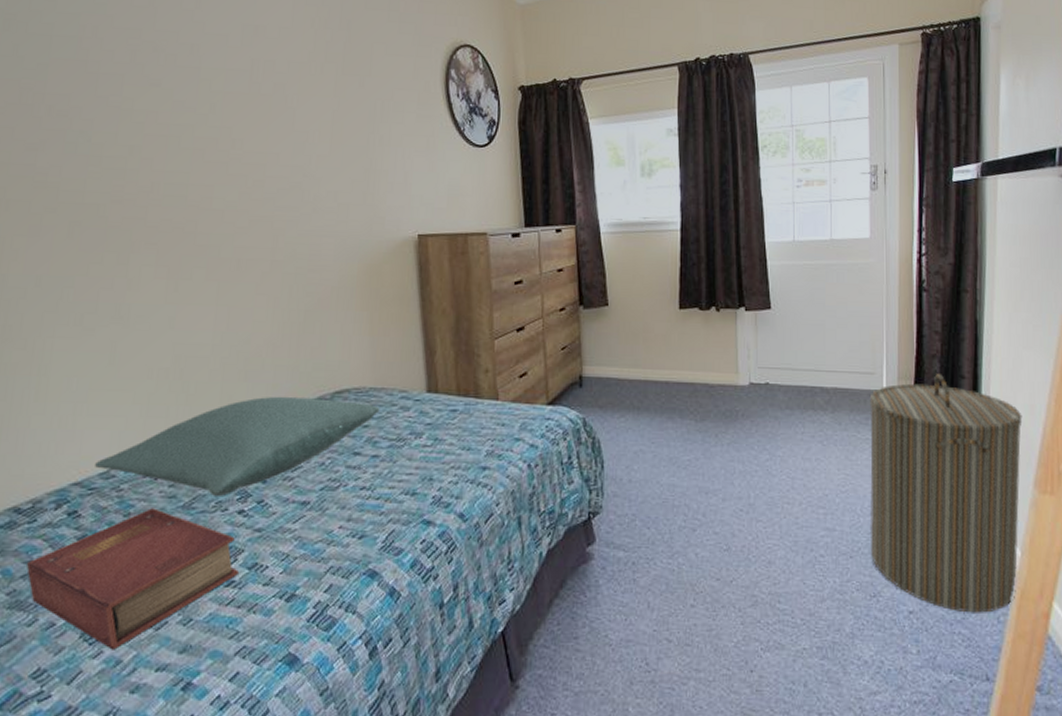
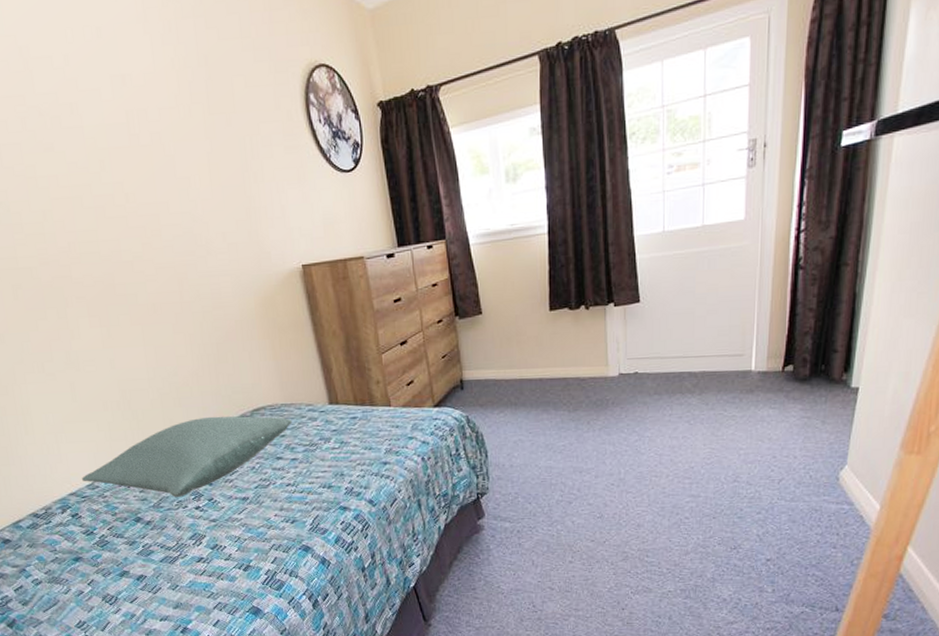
book: present [26,508,239,650] -> none [53,508,205,608]
laundry hamper: present [869,372,1023,613] -> none [732,349,896,559]

